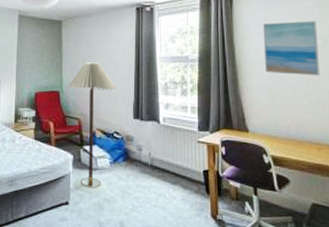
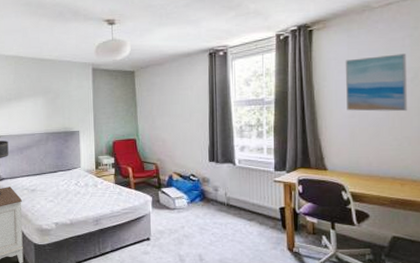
floor lamp: present [68,62,116,194] -> none [144,110,191,231]

